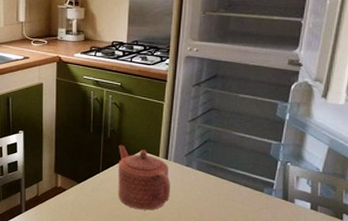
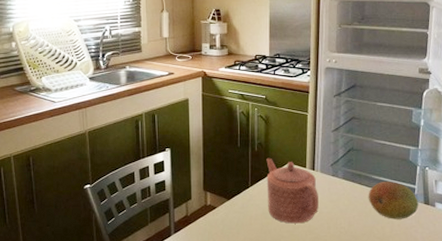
fruit: none [222,174,277,213] -> present [368,181,419,219]

